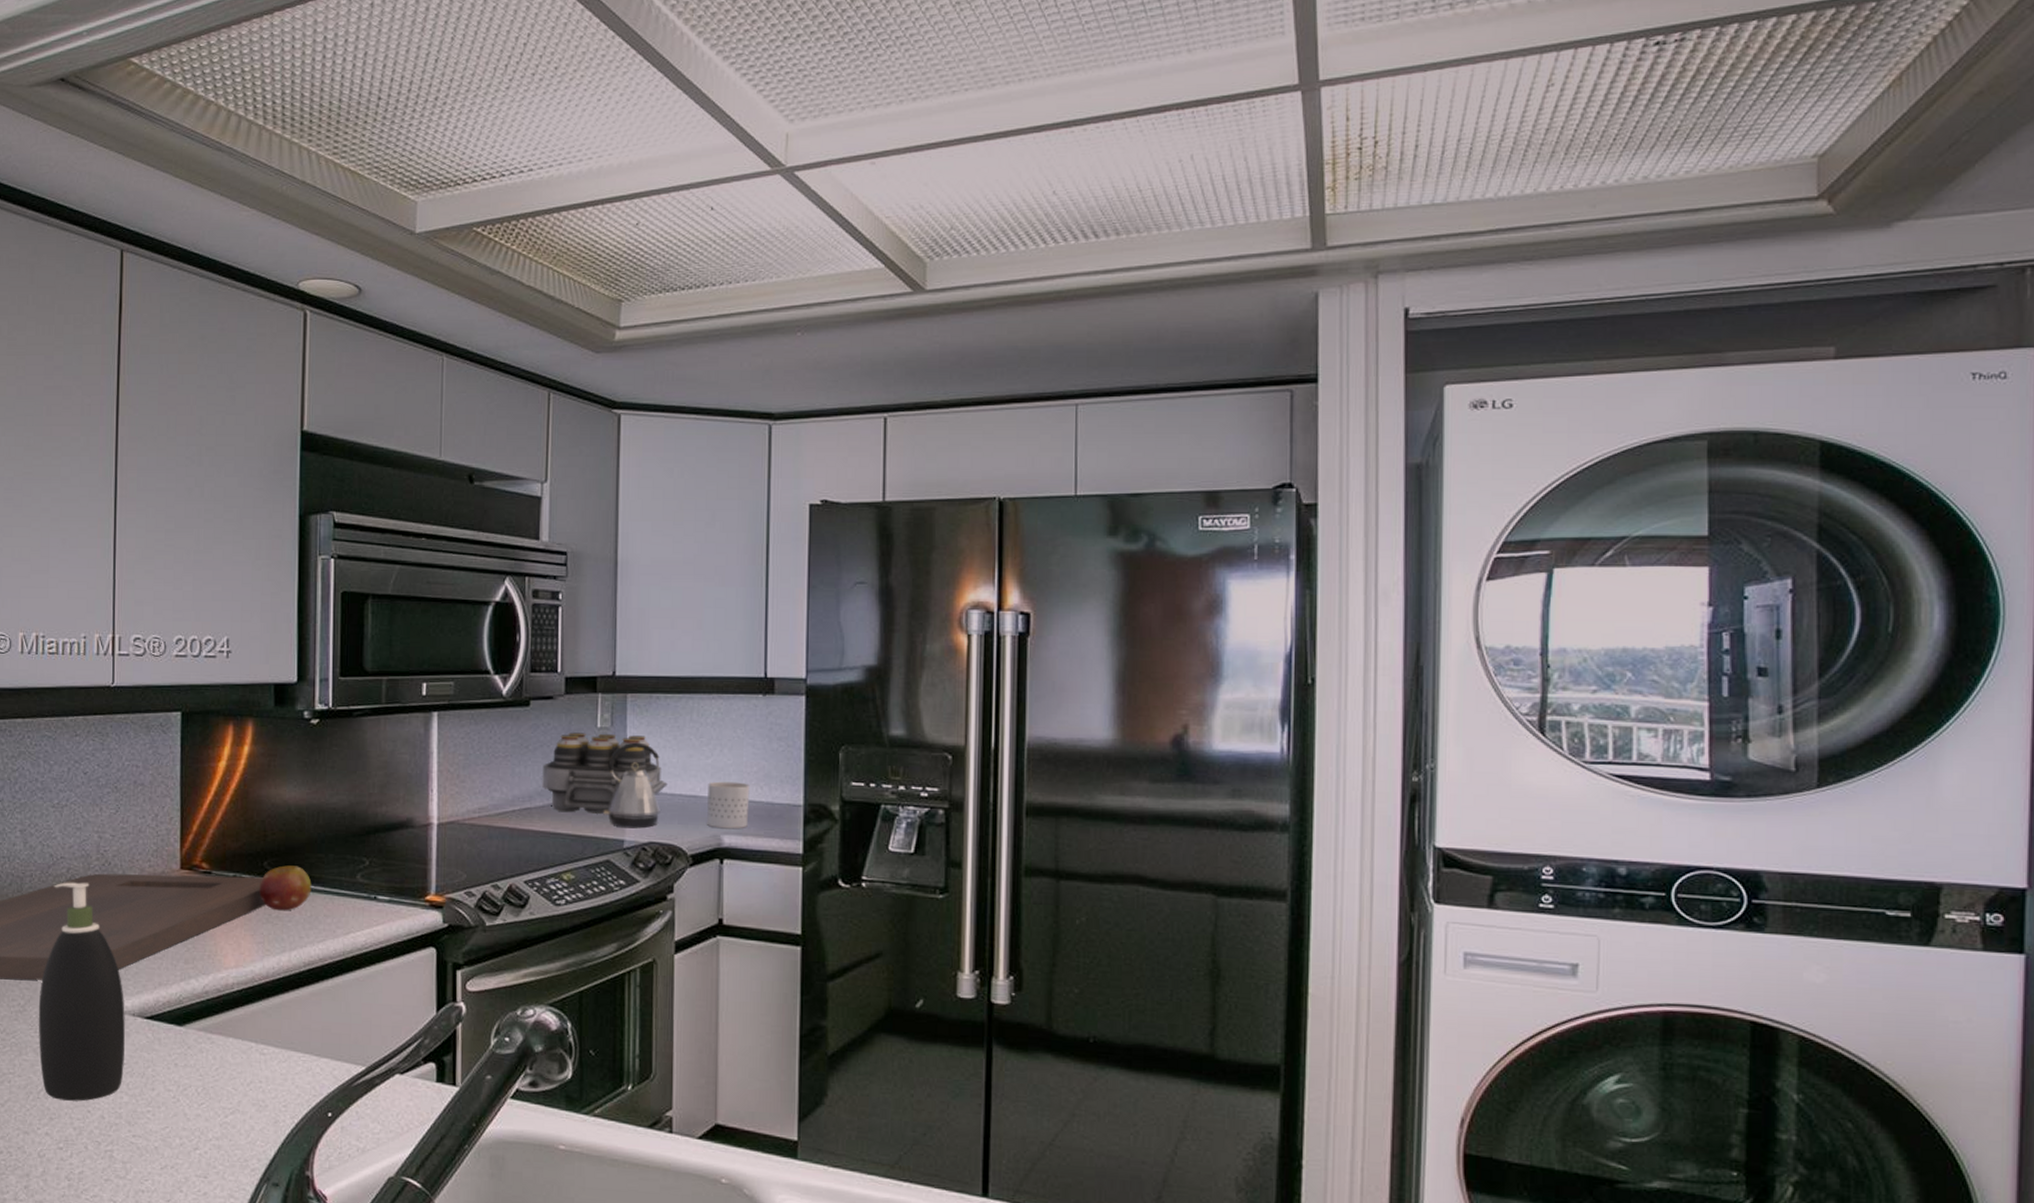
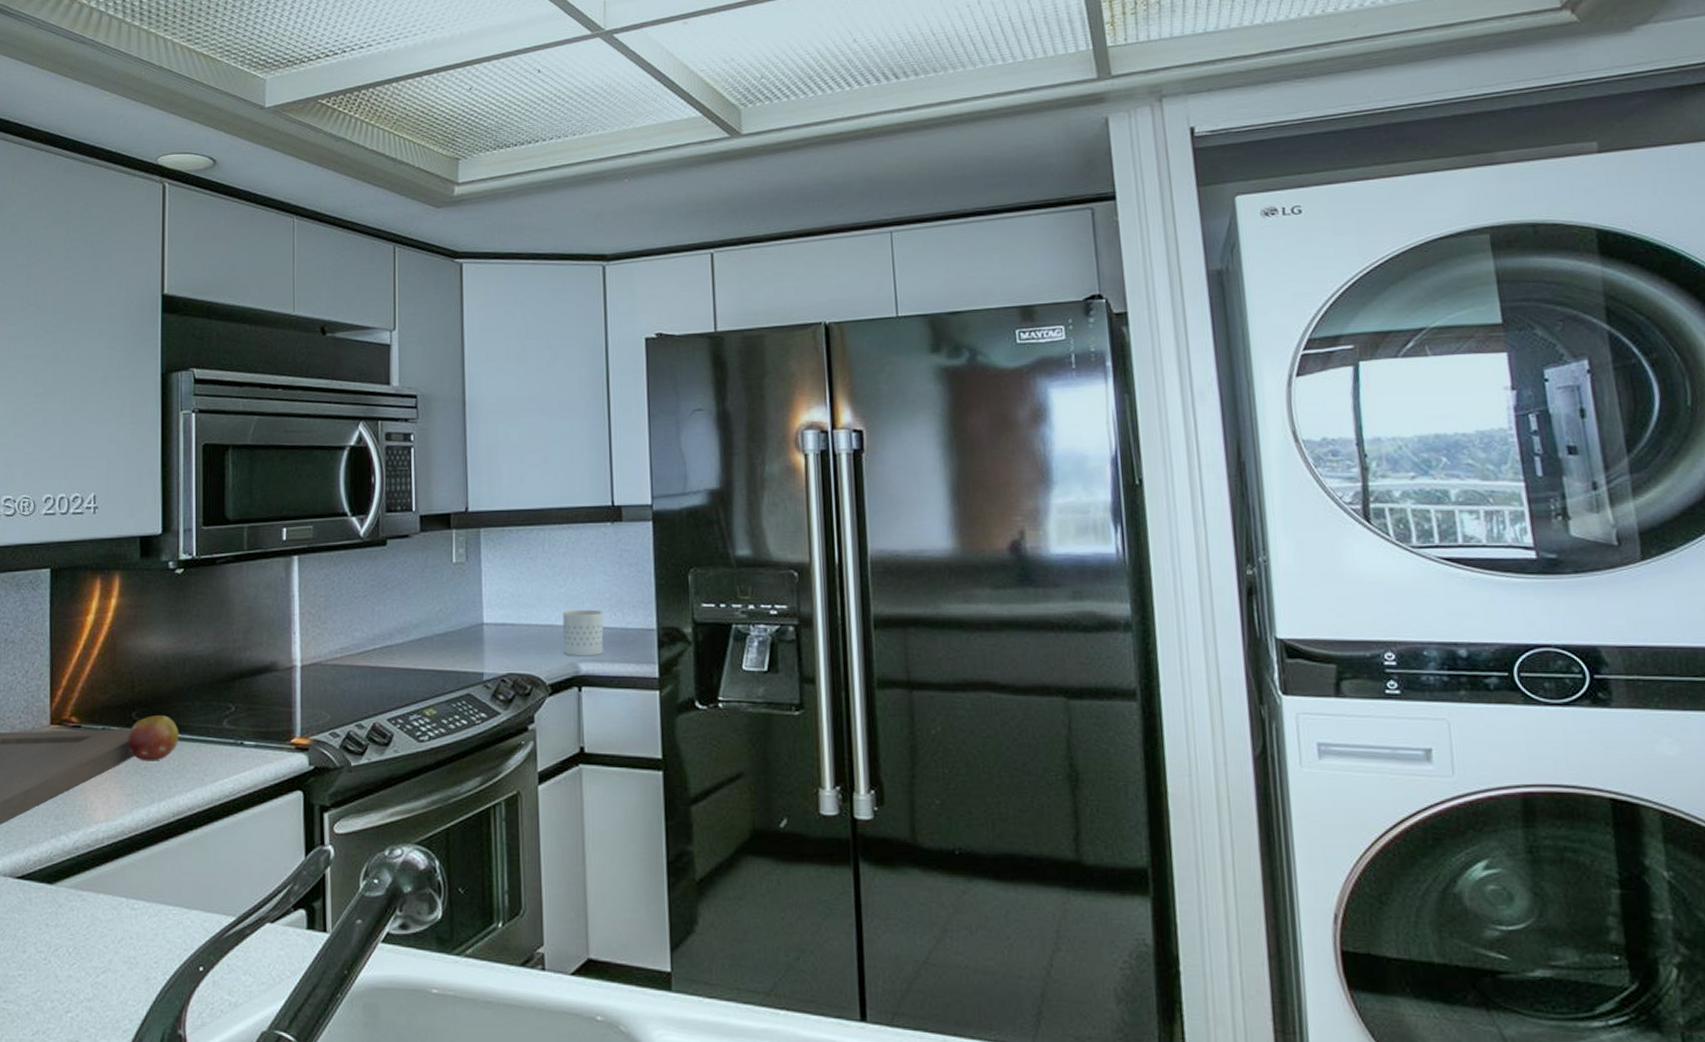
spice rack: present [542,732,661,814] -> none [401,568,517,648]
kettle: present [602,742,668,829] -> none [461,575,523,661]

